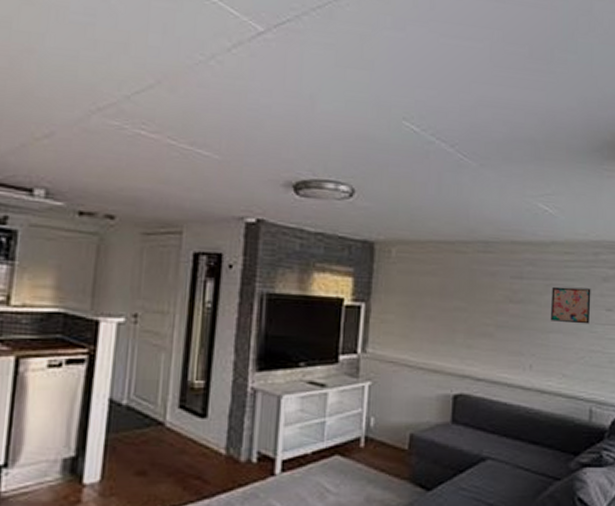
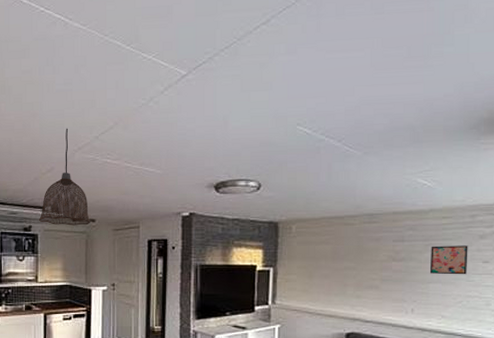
pendant lamp: none [22,77,108,224] -> present [39,128,91,226]

